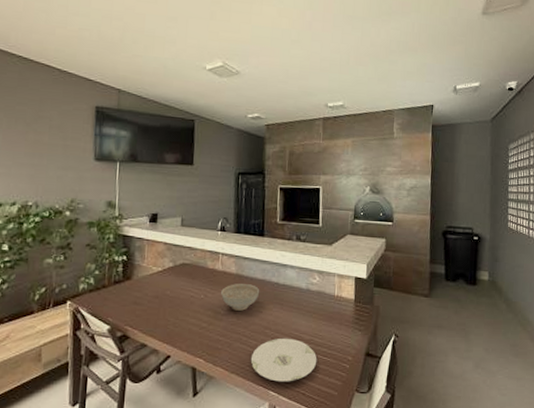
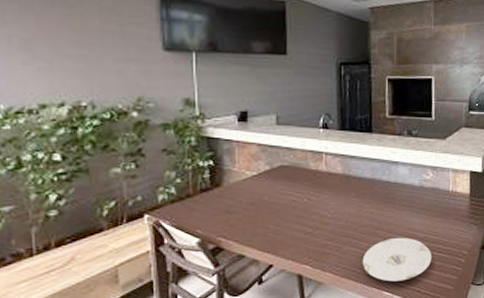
decorative bowl: present [221,284,260,311] -> none [327,184,370,213]

